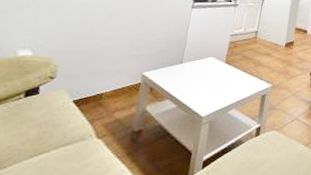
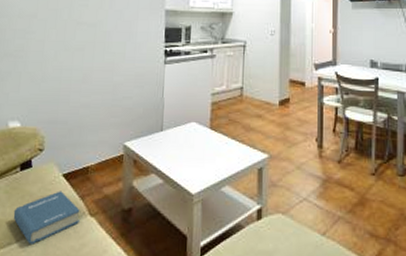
hardback book: none [7,116,87,168] -> present [13,191,80,244]

